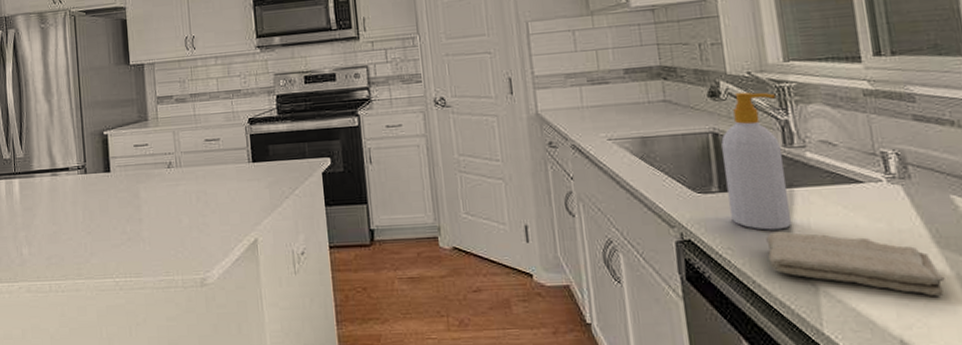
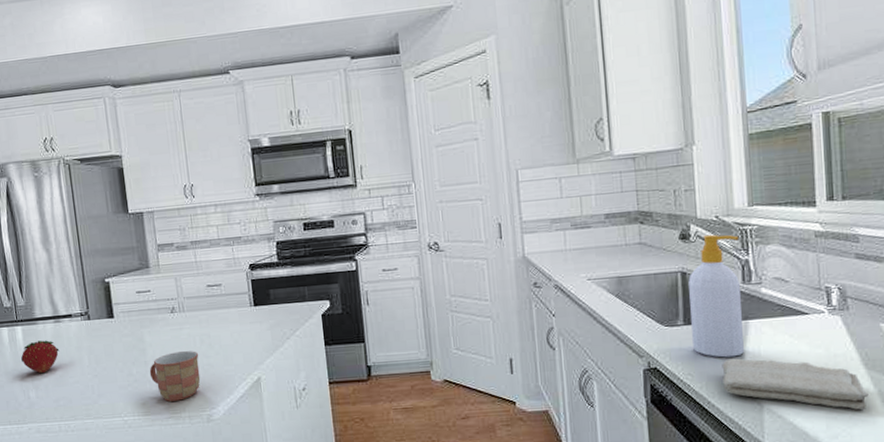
fruit: none [17,194,55,229] -> present [21,340,60,374]
mug: none [143,209,195,263] -> present [149,351,201,402]

